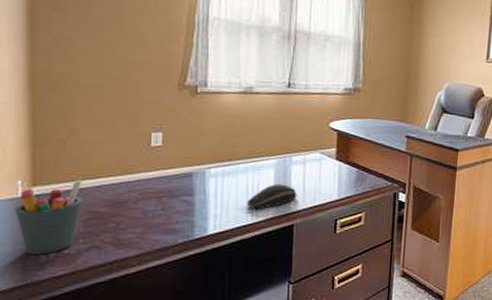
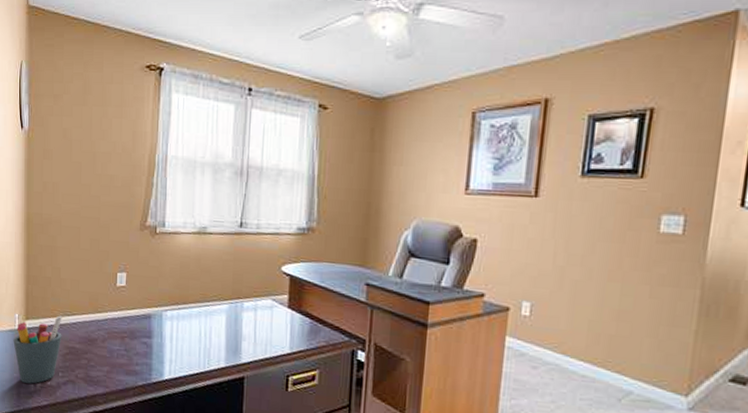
computer mouse: present [247,184,297,210] -> none [200,331,248,358]

